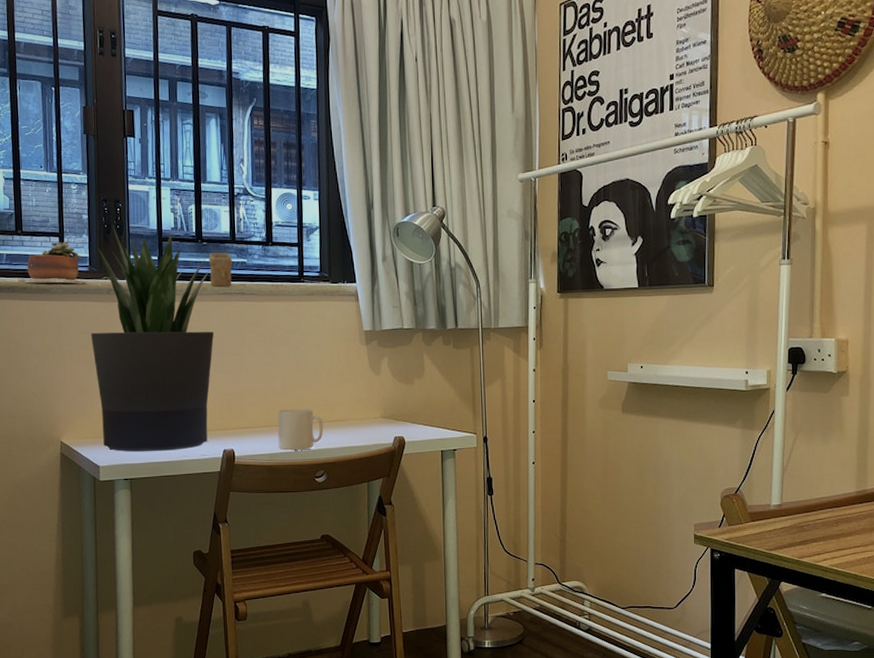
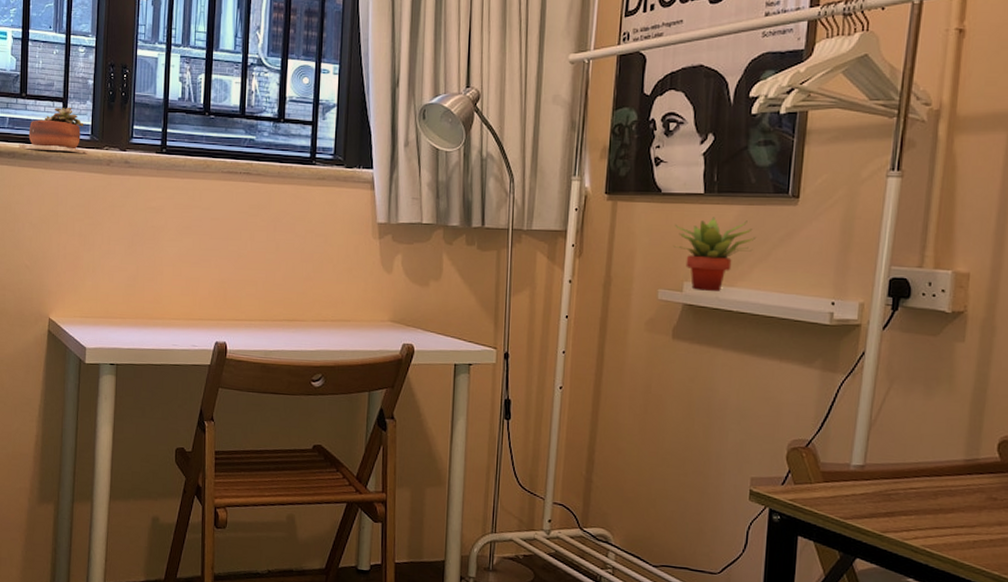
planter: present [91,225,215,452] -> none [88,93,215,338]
candle: present [209,252,232,288] -> none [214,126,240,166]
mug: present [277,409,324,451] -> none [274,303,325,350]
succulent plant: none [616,306,683,371] -> present [672,217,757,292]

